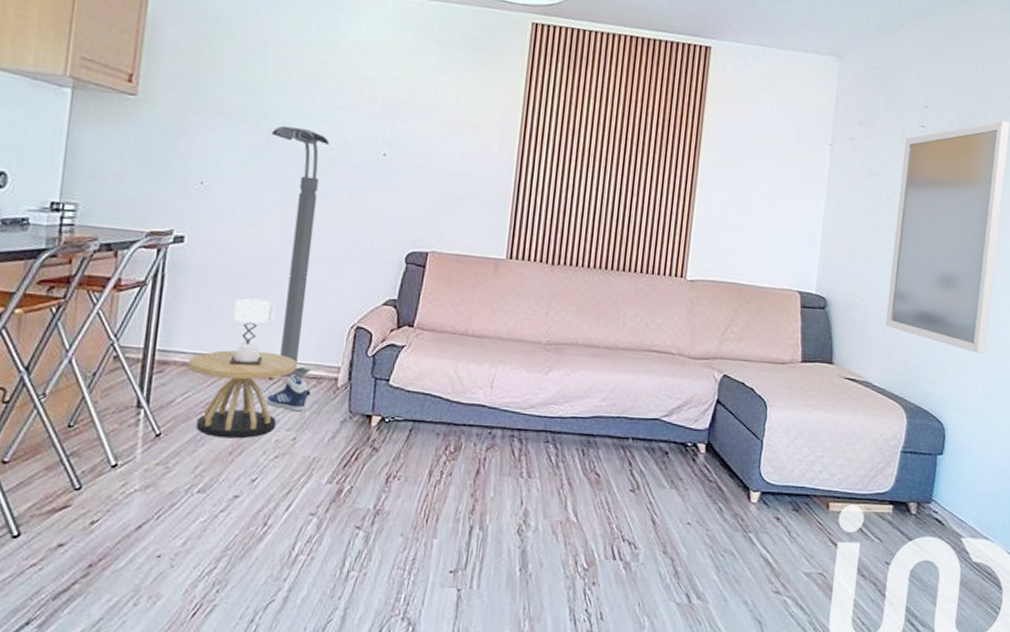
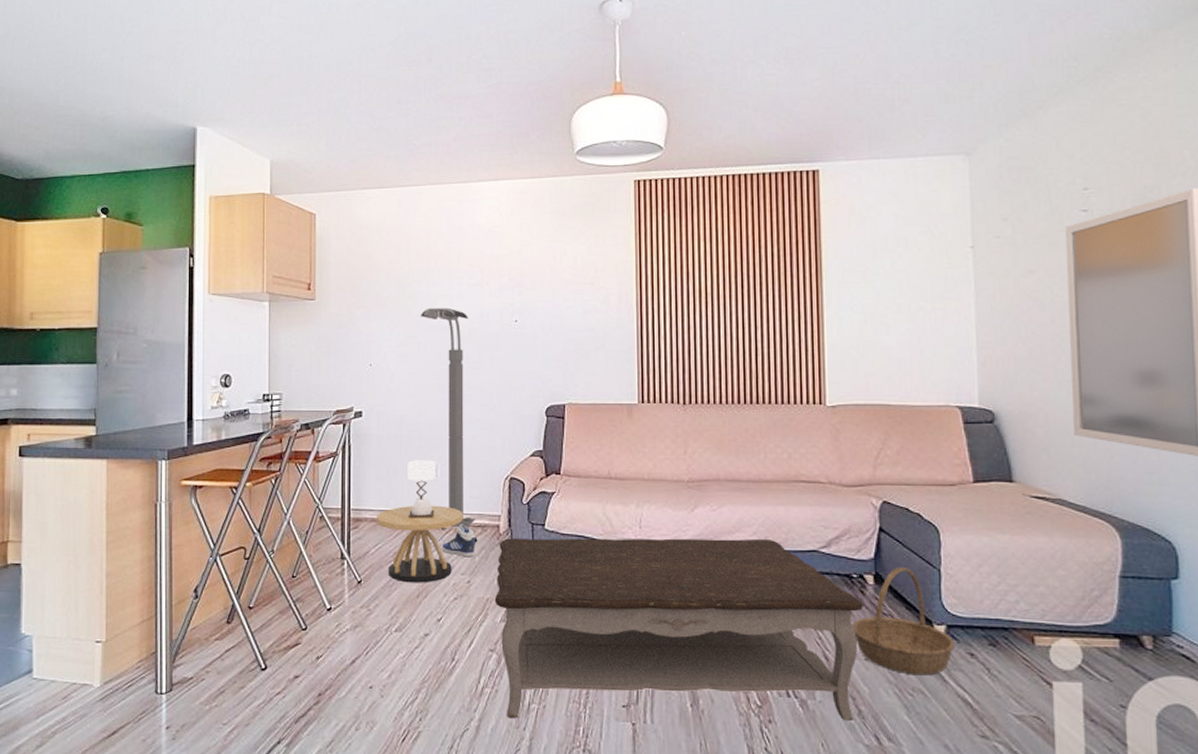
coffee table: none [321,392,694,588] -> present [494,538,864,722]
basket: none [680,436,766,538] -> present [852,566,955,676]

